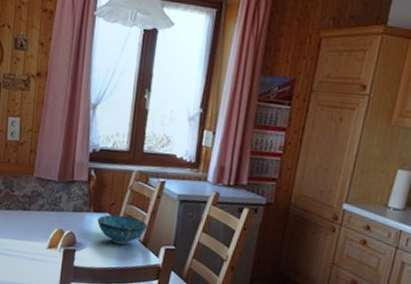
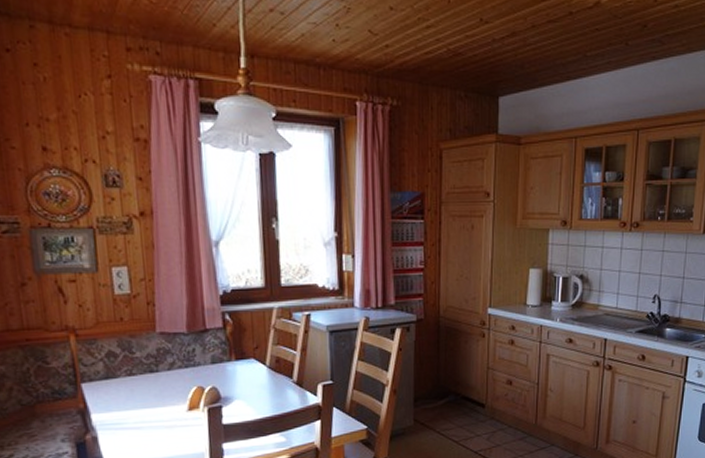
bowl: present [97,215,147,244] -> none [242,358,299,389]

